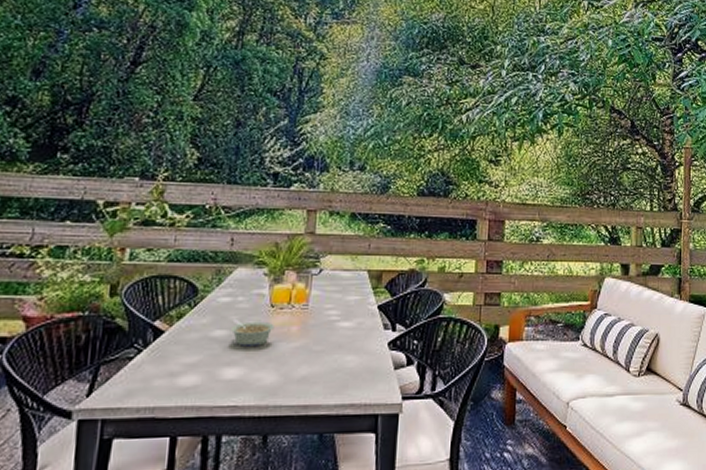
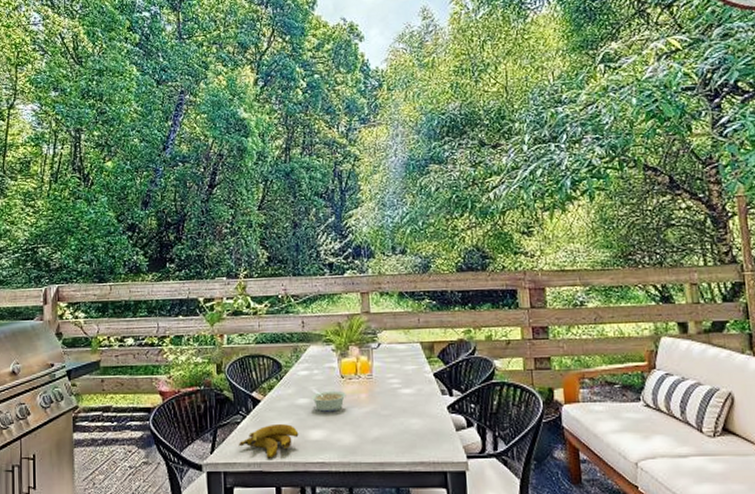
banana: none [126,360,209,403] -> present [238,424,299,459]

